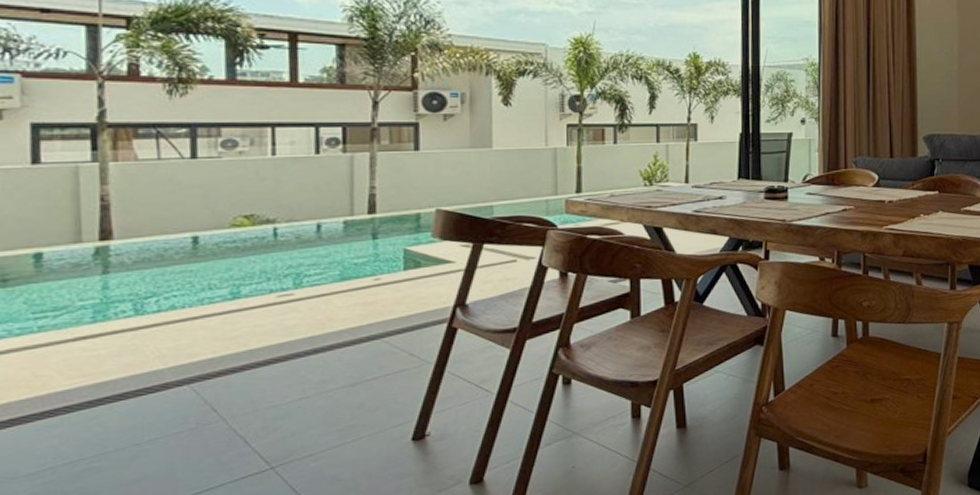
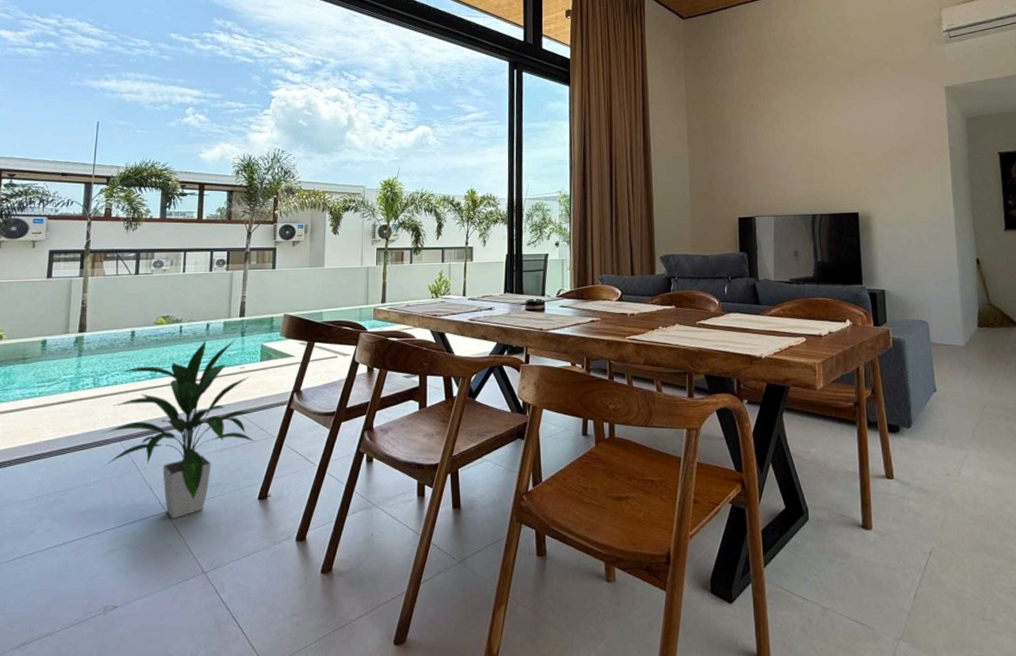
indoor plant: none [158,241,402,476] -> present [103,338,254,519]

